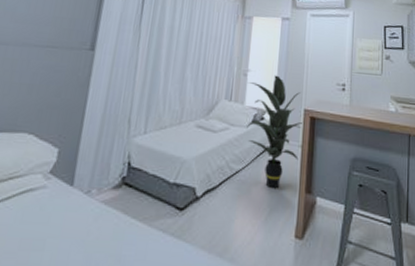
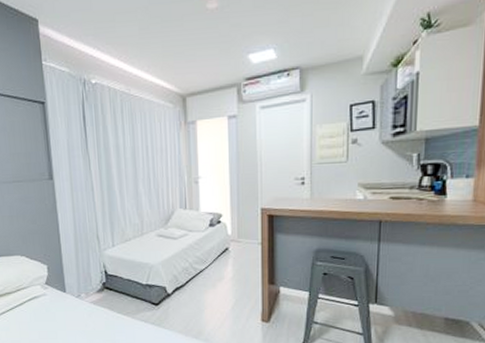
indoor plant: present [247,75,305,189] -> none [201,178,263,283]

